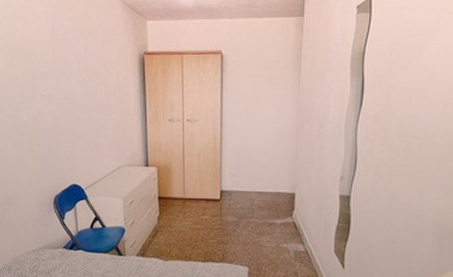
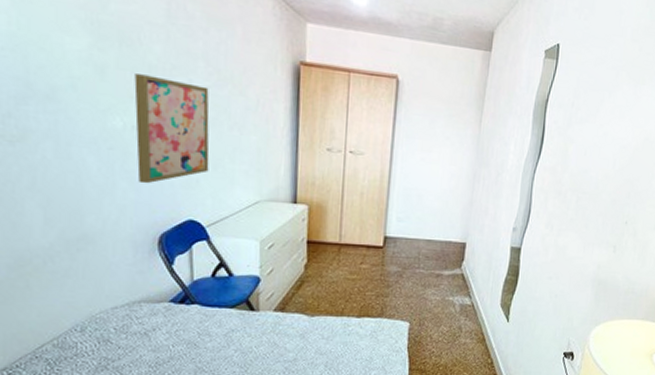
wall art: none [34,79,84,159] -> present [134,74,210,184]

